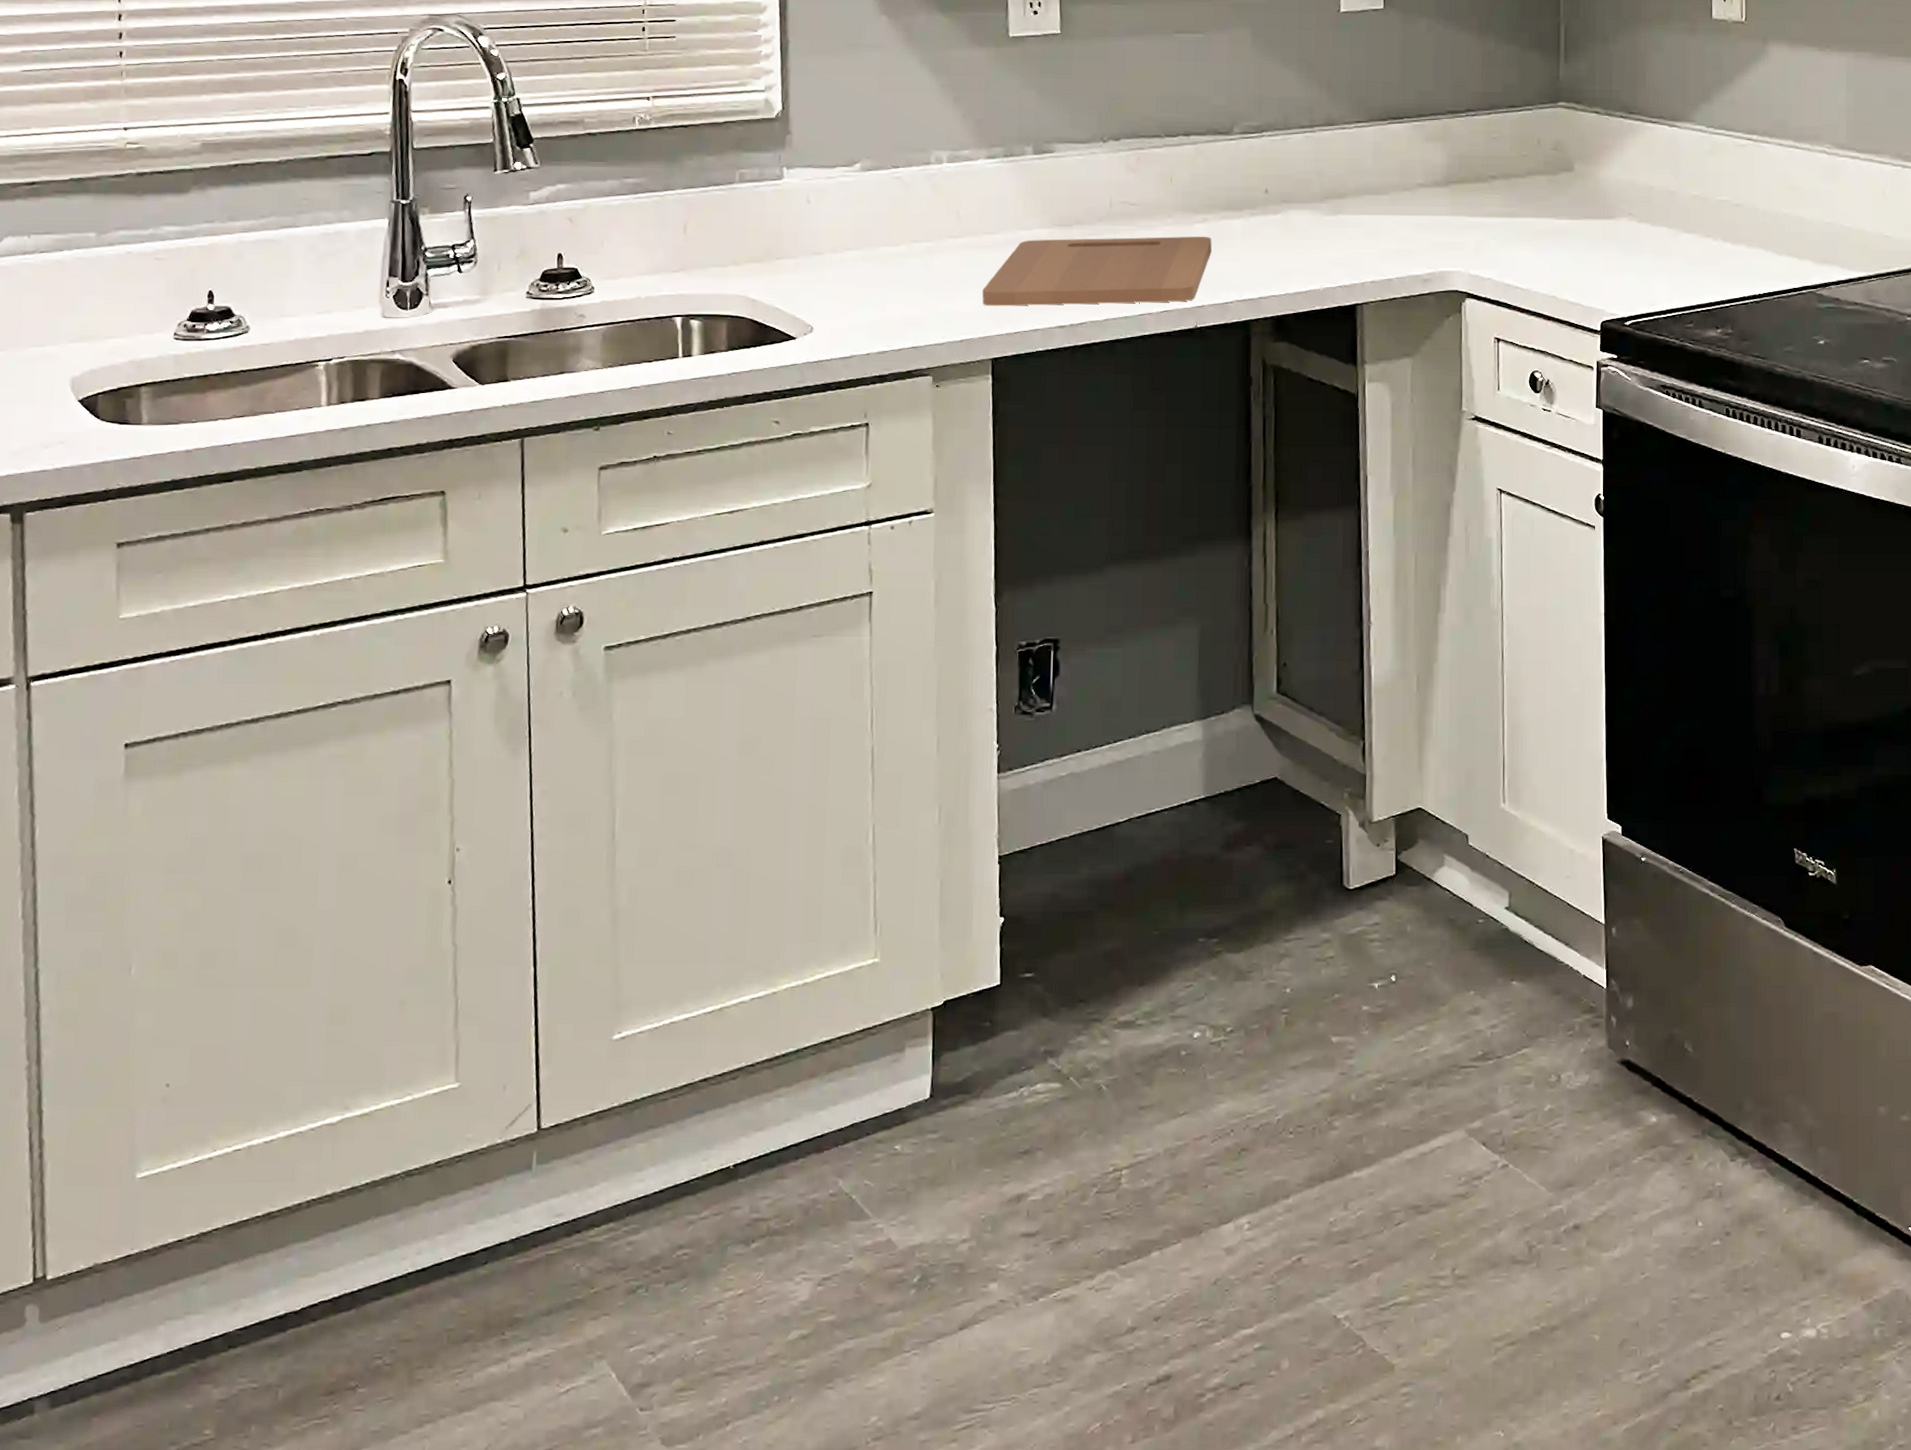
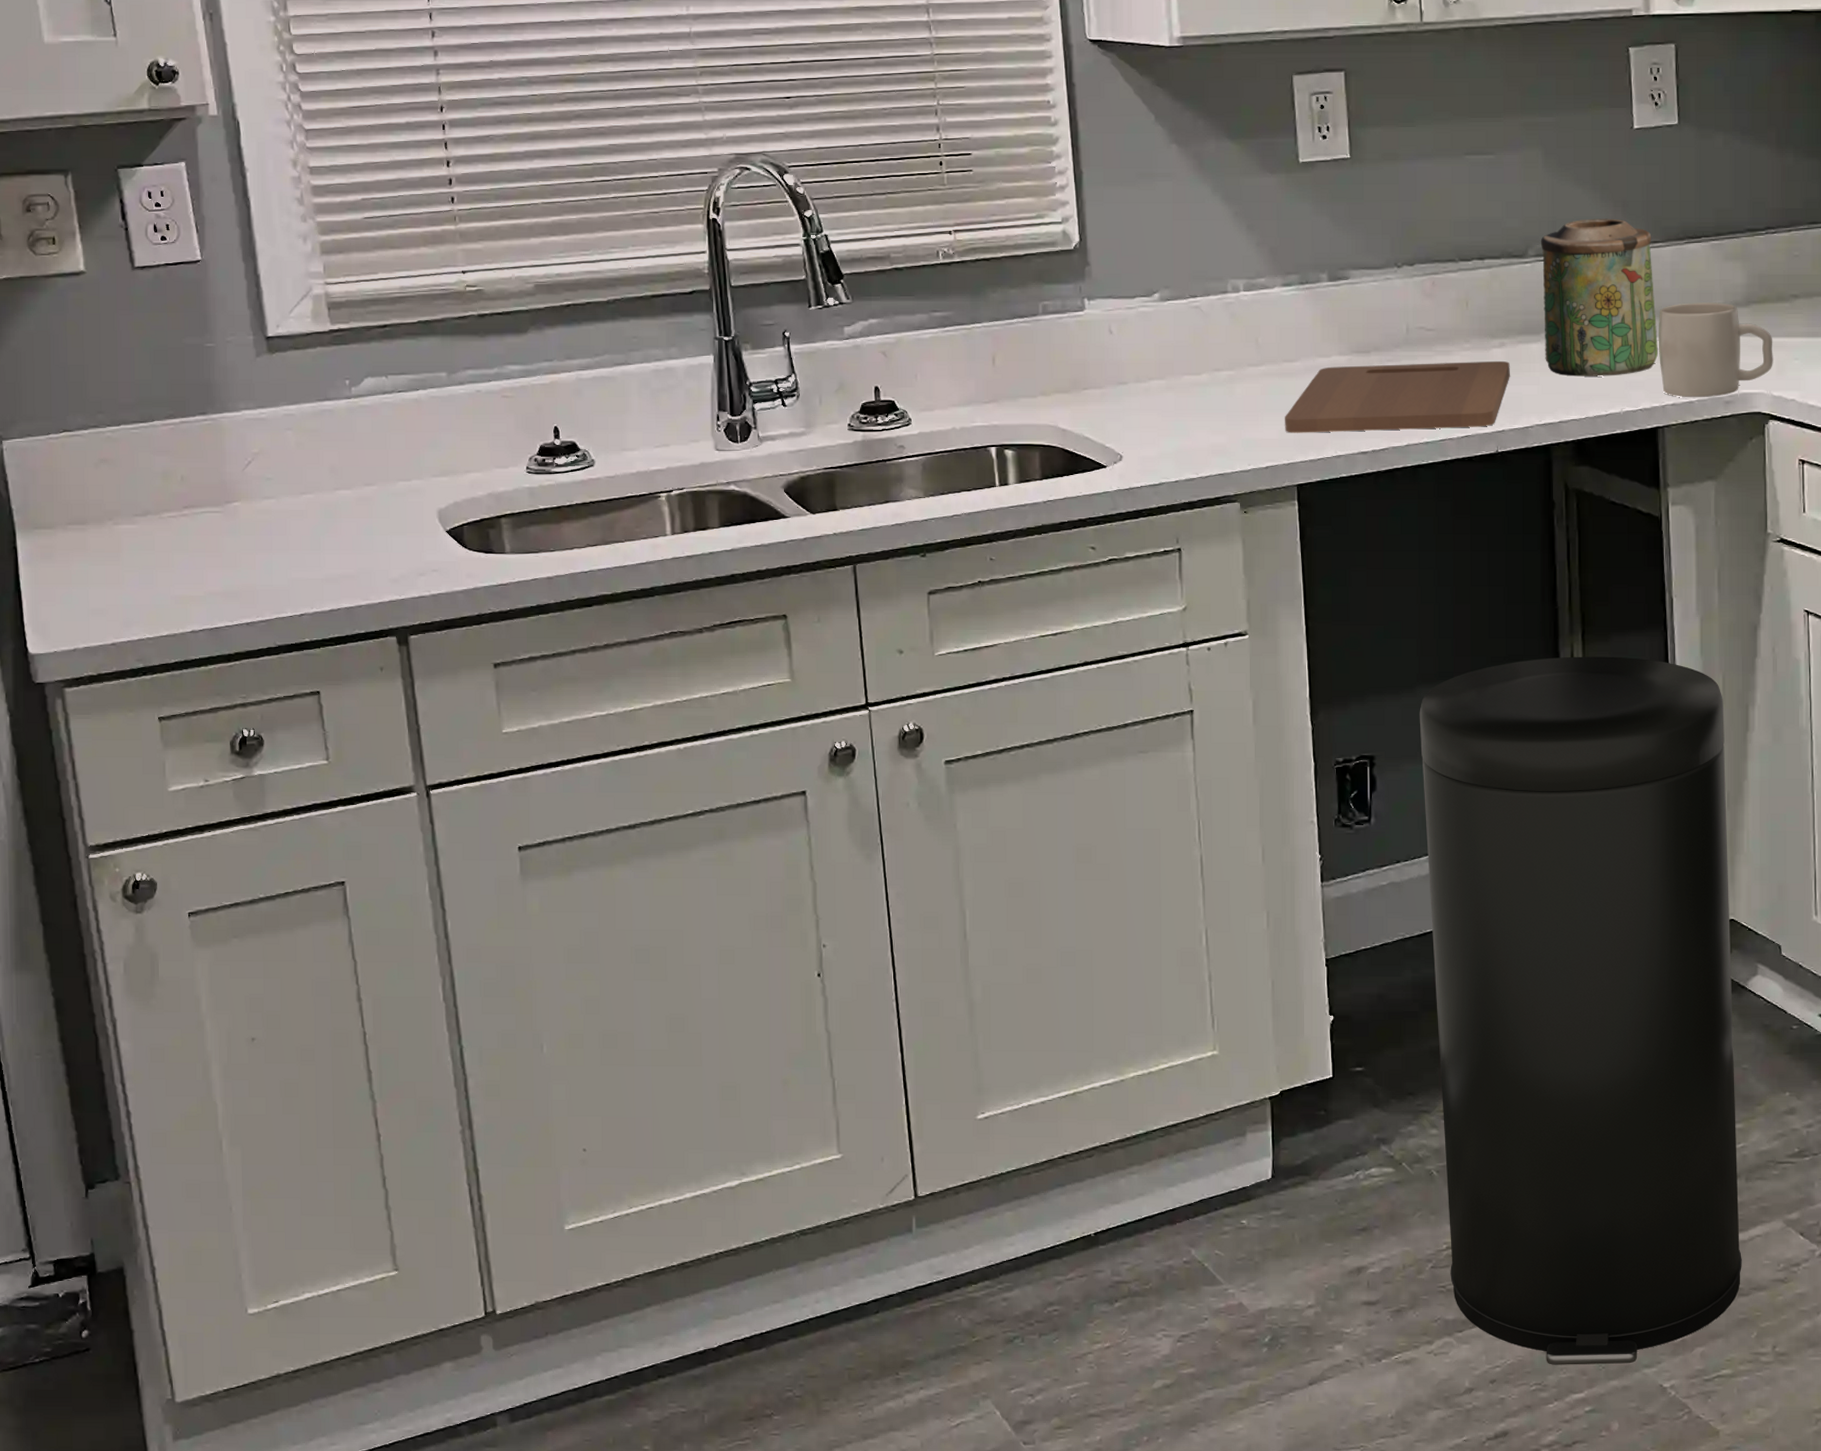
pedal bin: none [1106,535,1422,1298] -> present [1419,656,1742,1365]
canister: none [1246,98,1360,253] -> present [1540,218,1659,377]
mug: none [1359,182,1471,276] -> present [1658,302,1773,398]

